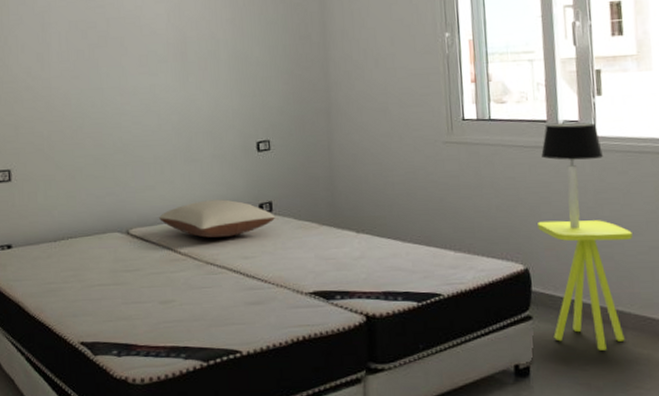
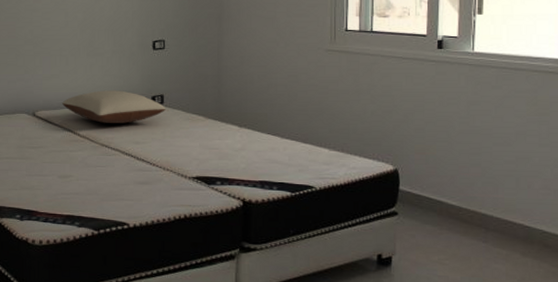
side table: present [538,220,633,350] -> none [410,127,501,248]
table lamp: present [541,122,603,229] -> none [419,38,479,137]

